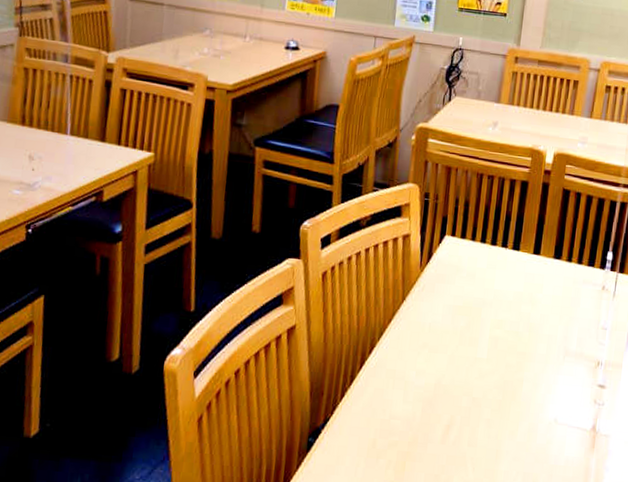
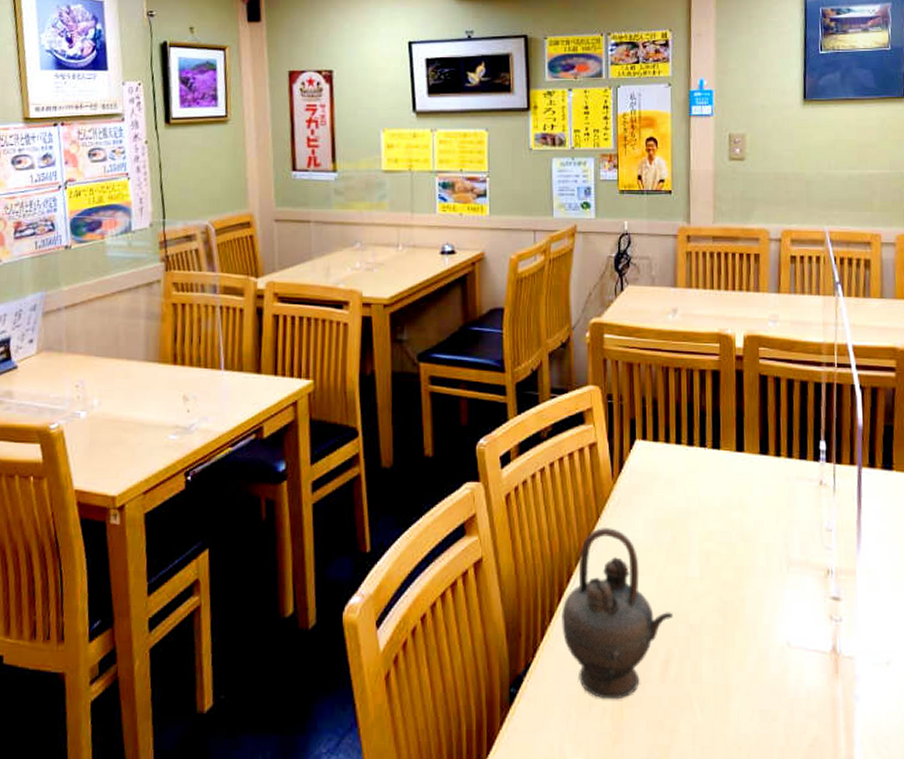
teapot: none [360,309,460,455] -> present [562,528,674,700]

